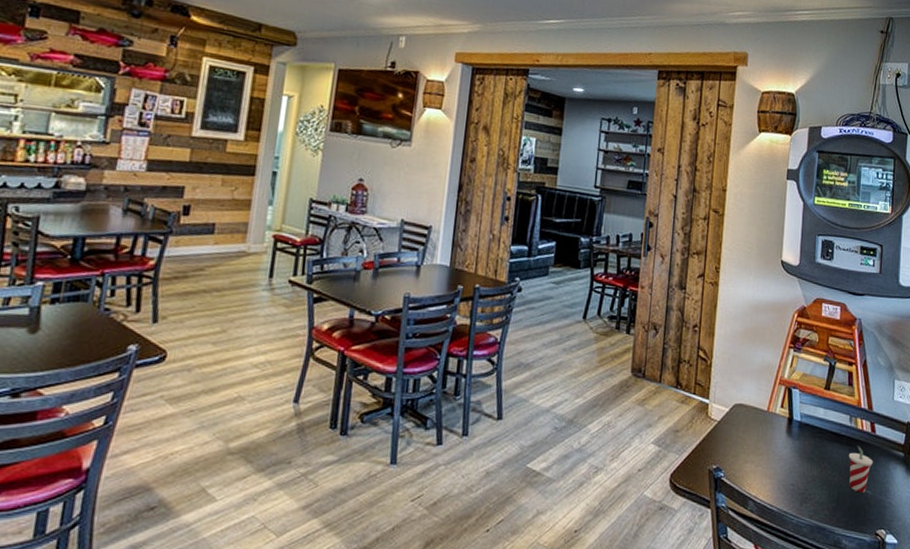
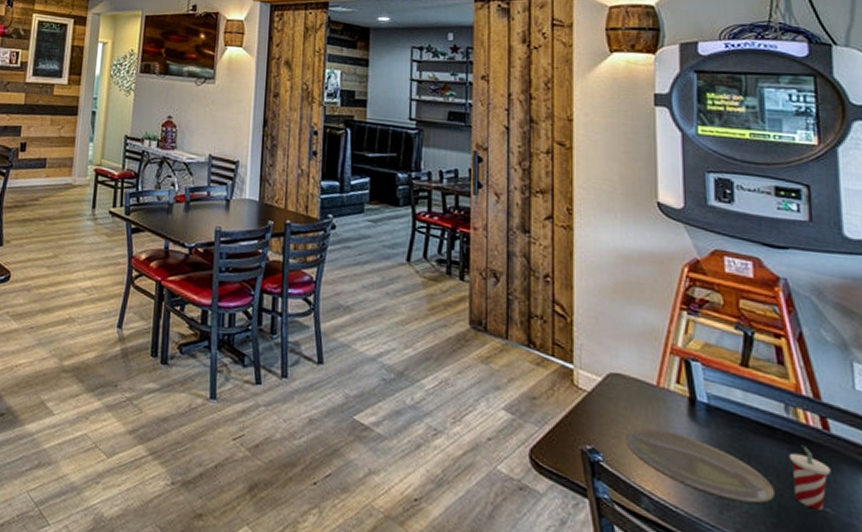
plate: none [741,446,838,496] -> present [624,428,776,505]

